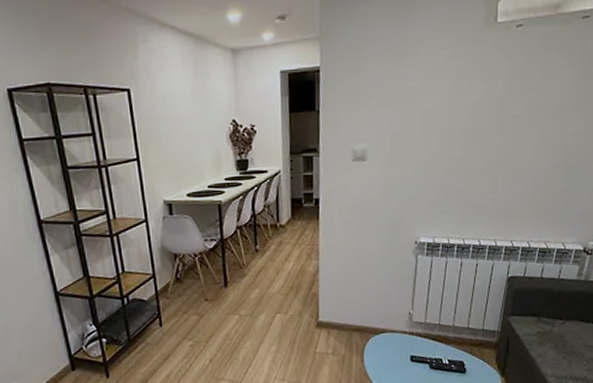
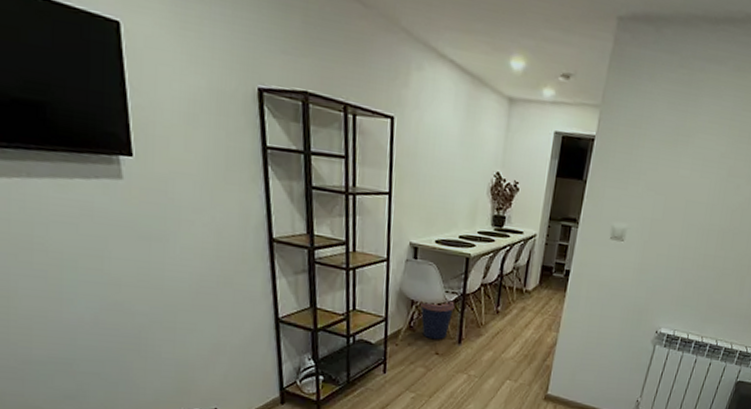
coffee cup: none [182,246,216,288] -> present [419,299,455,340]

